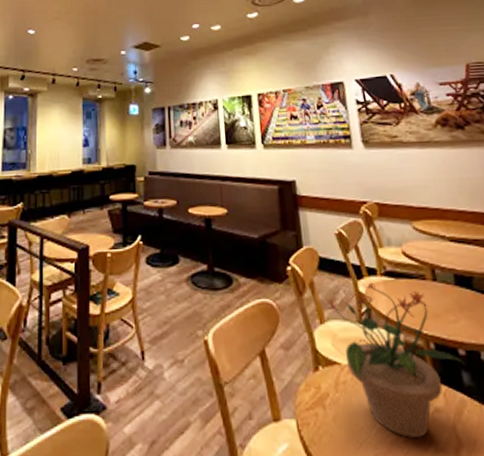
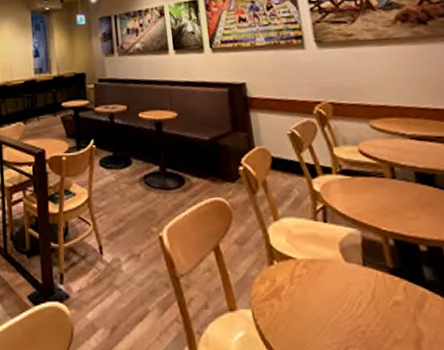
potted plant: present [326,282,465,438] -> none [279,180,426,328]

